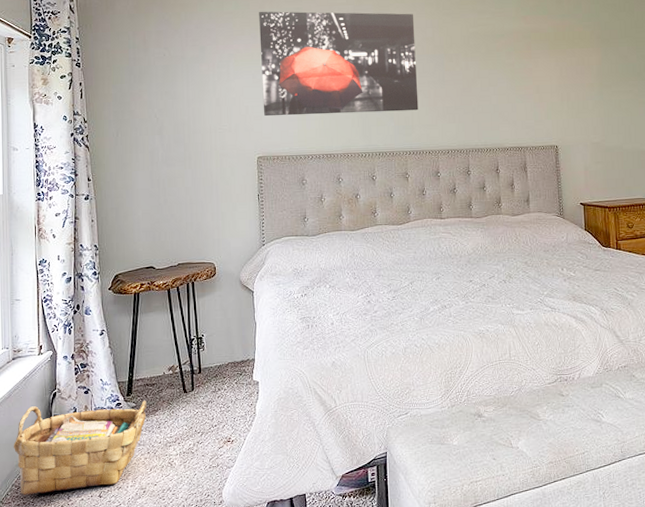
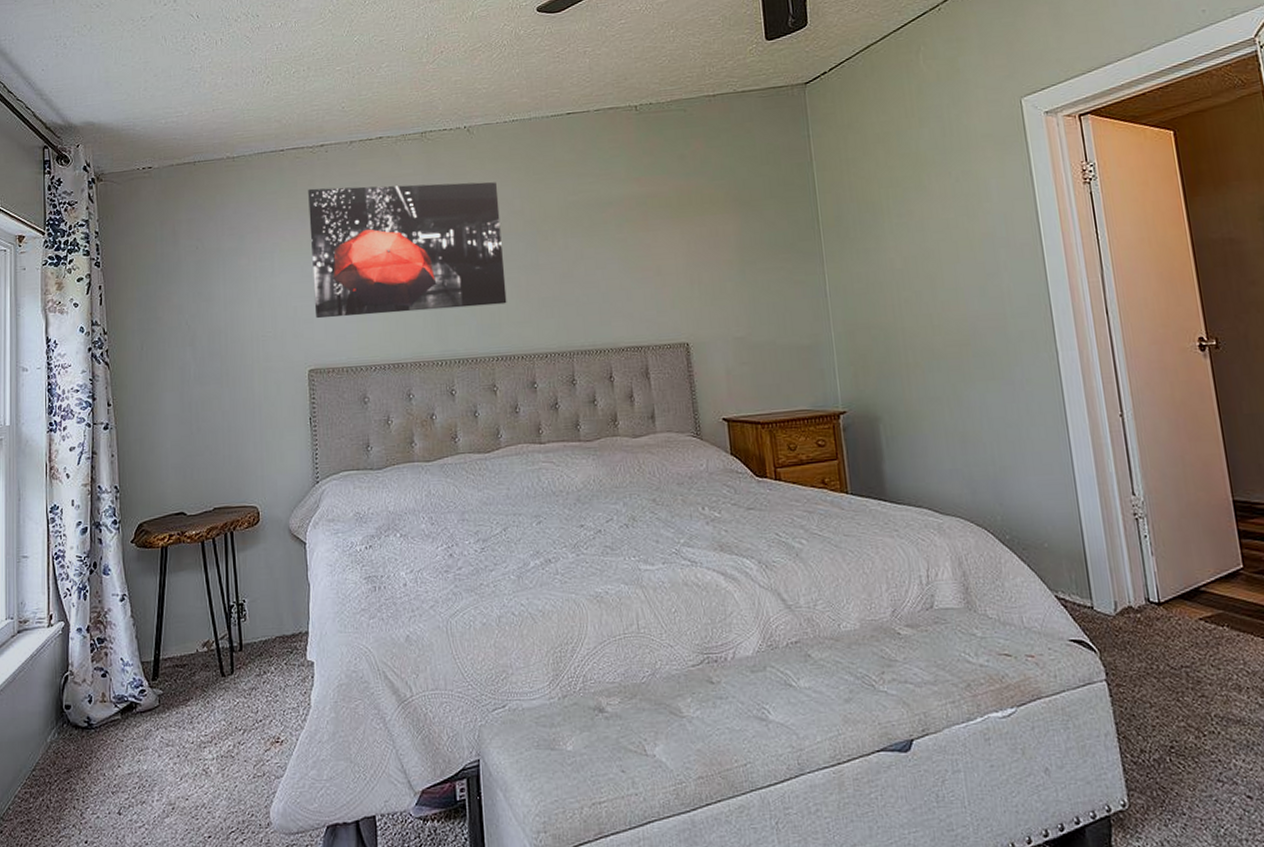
woven basket: present [13,400,147,496] -> none [16,687,176,810]

